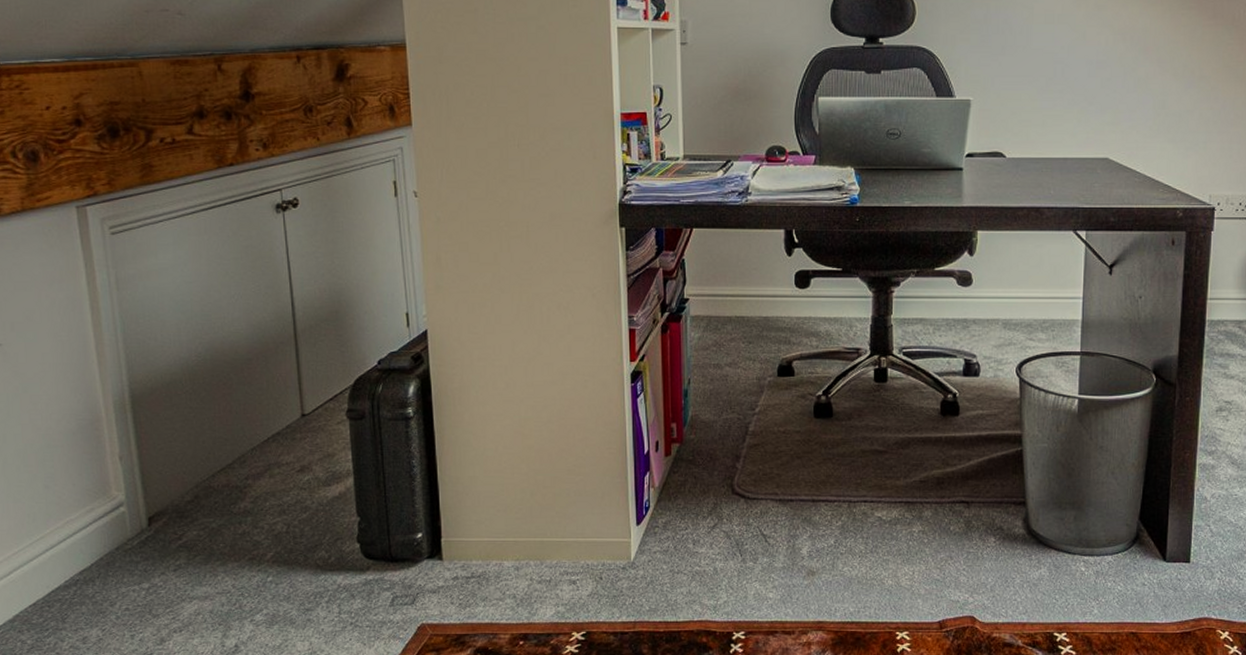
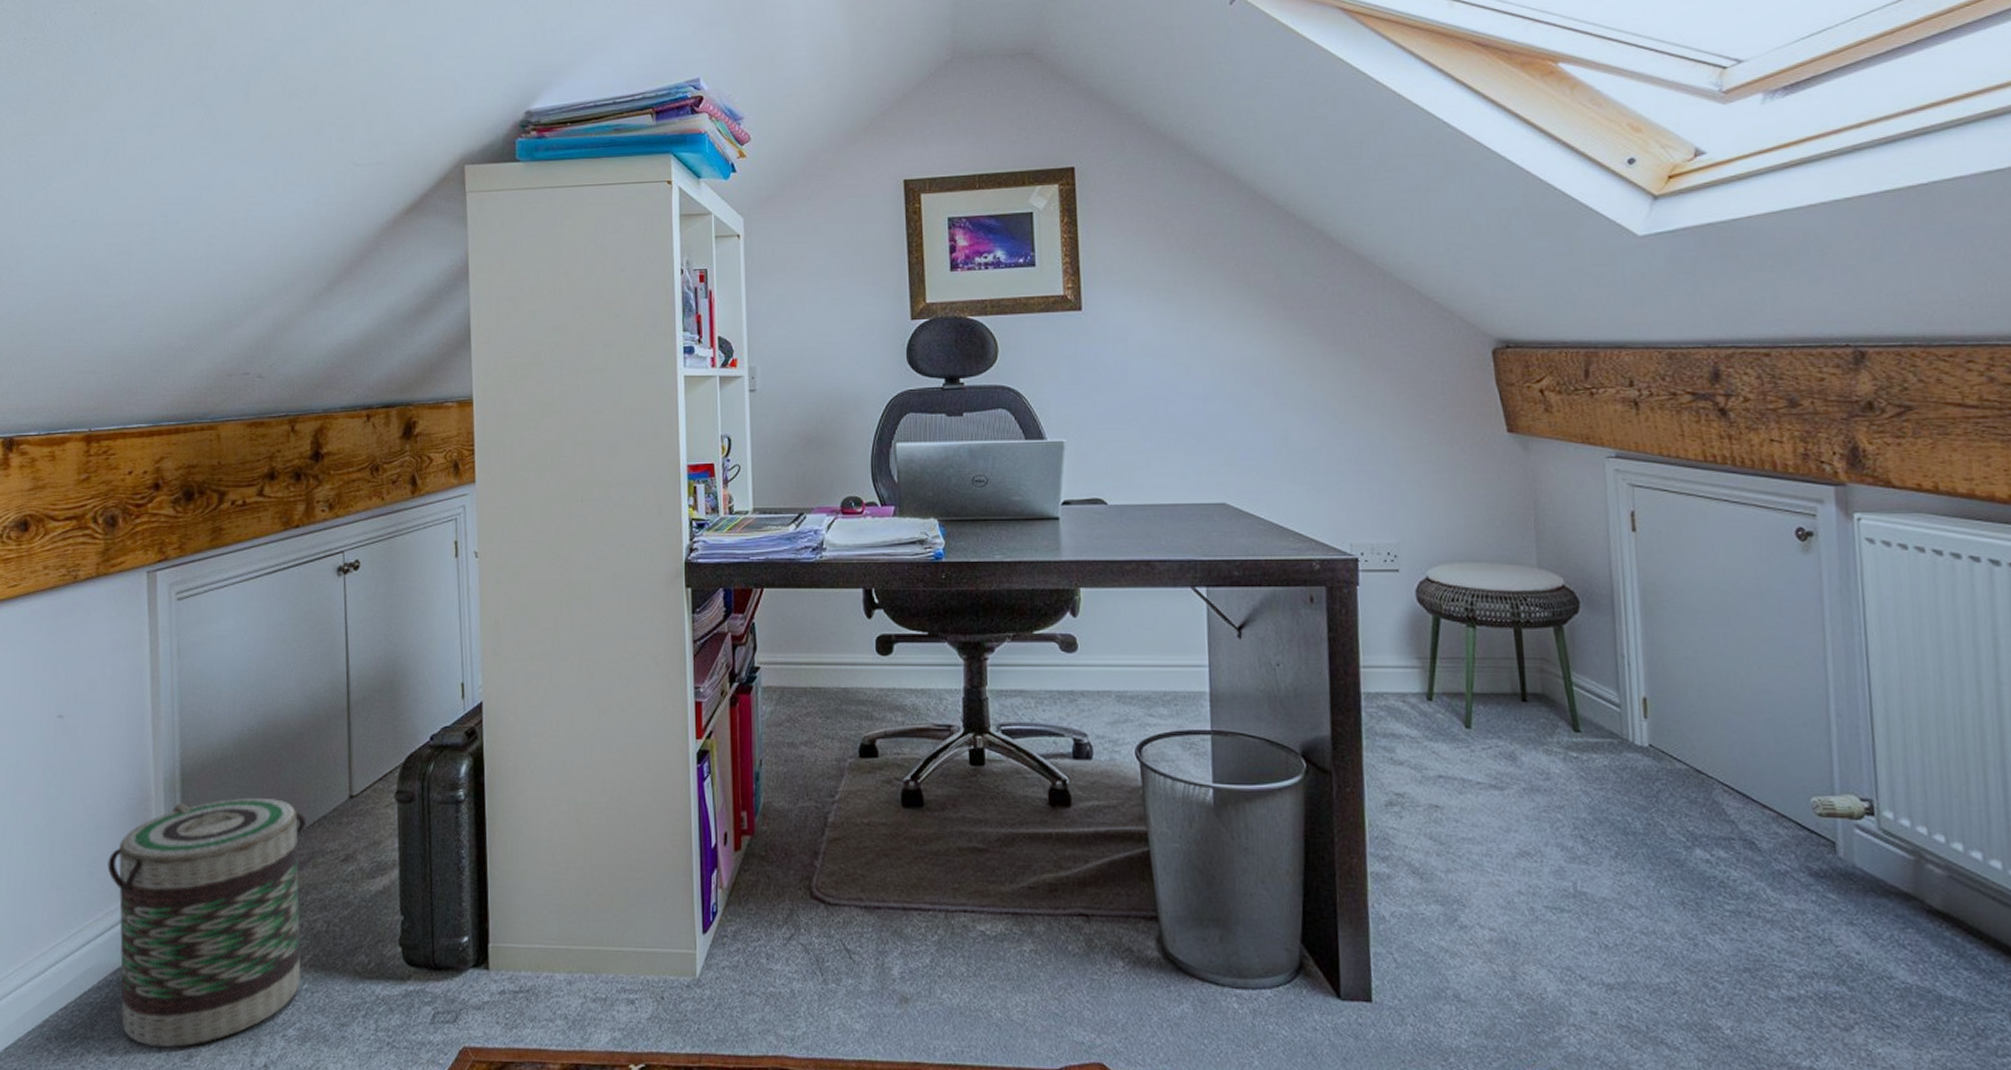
basket: none [63,417,265,635] -> present [107,797,306,1047]

